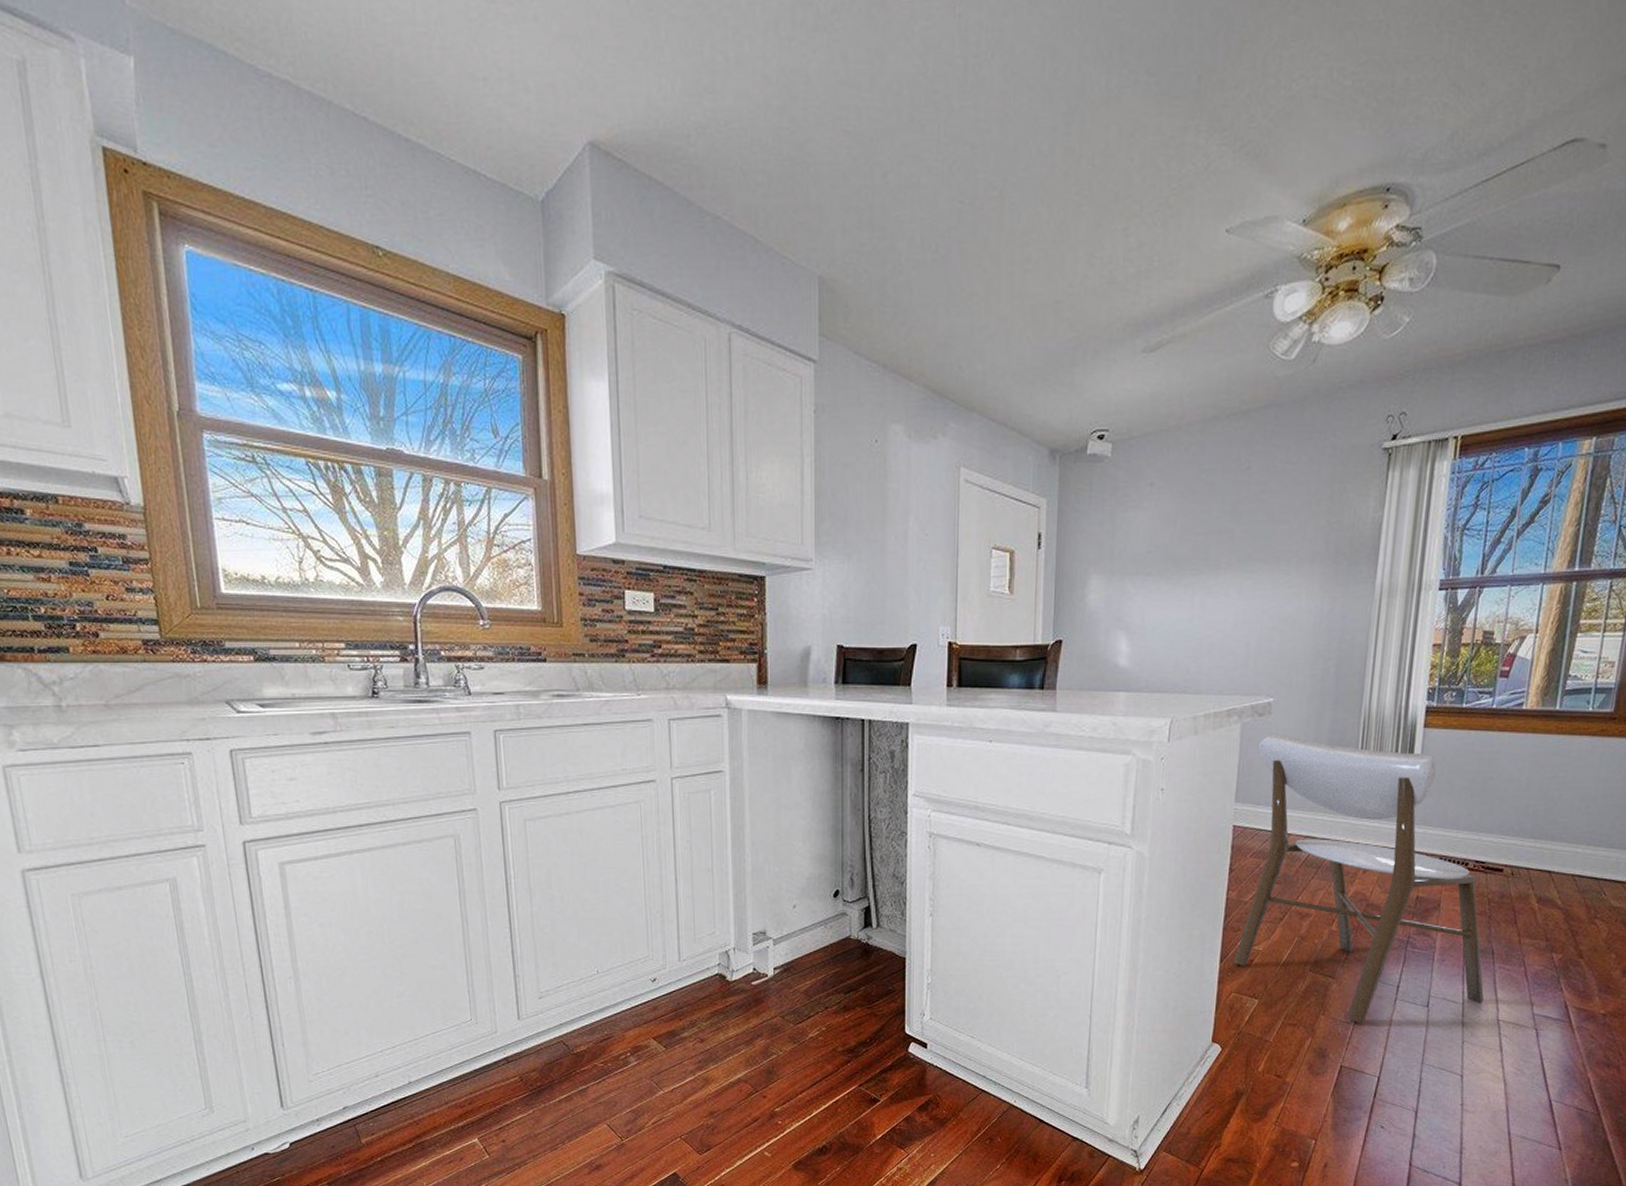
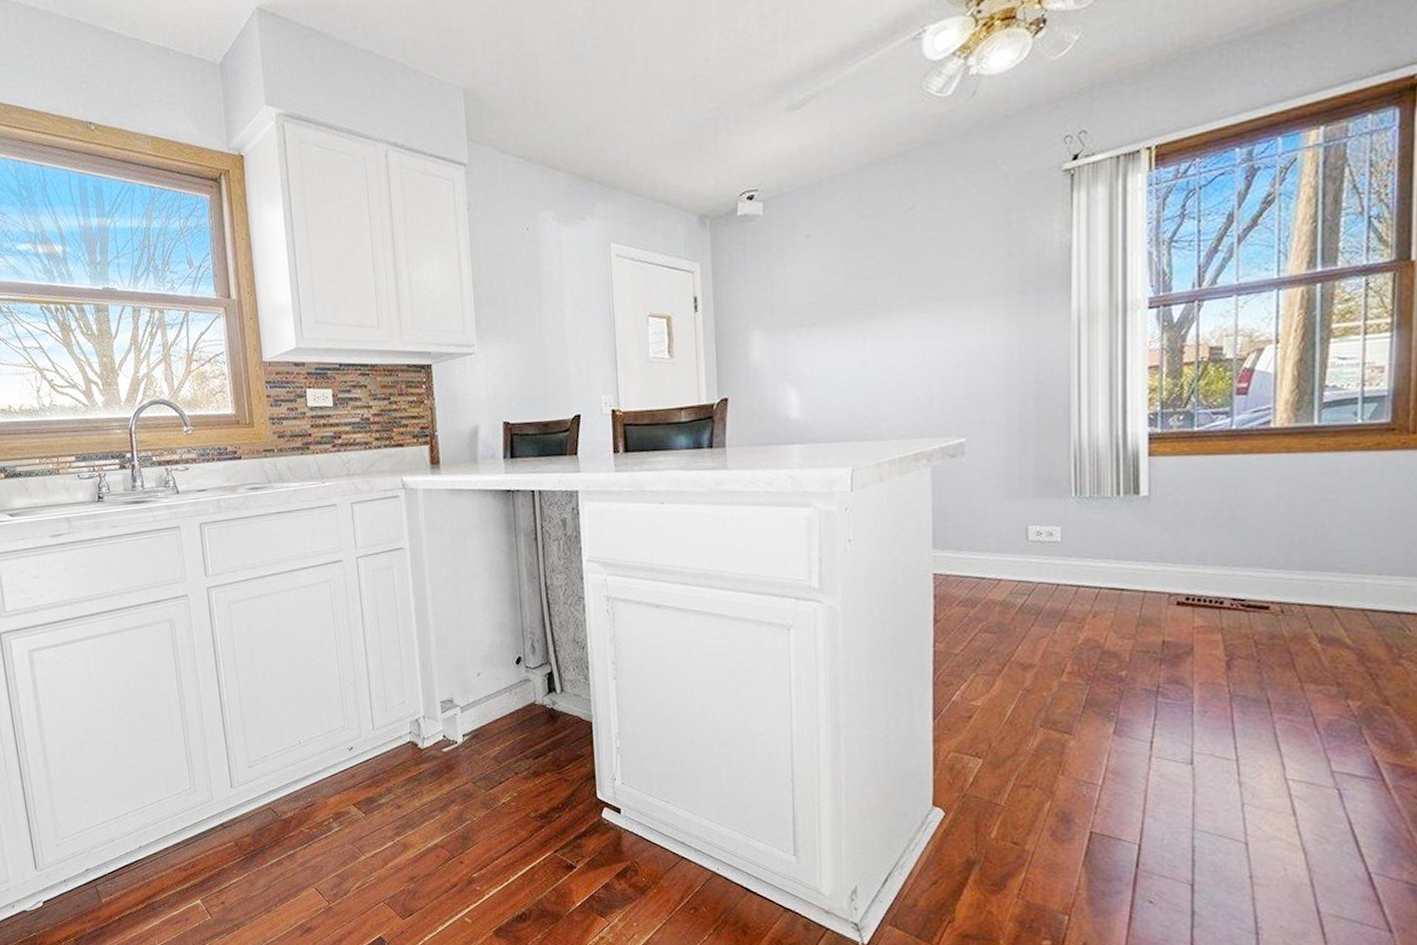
dining chair: present [1234,733,1485,1024] -> none [949,474,1264,785]

